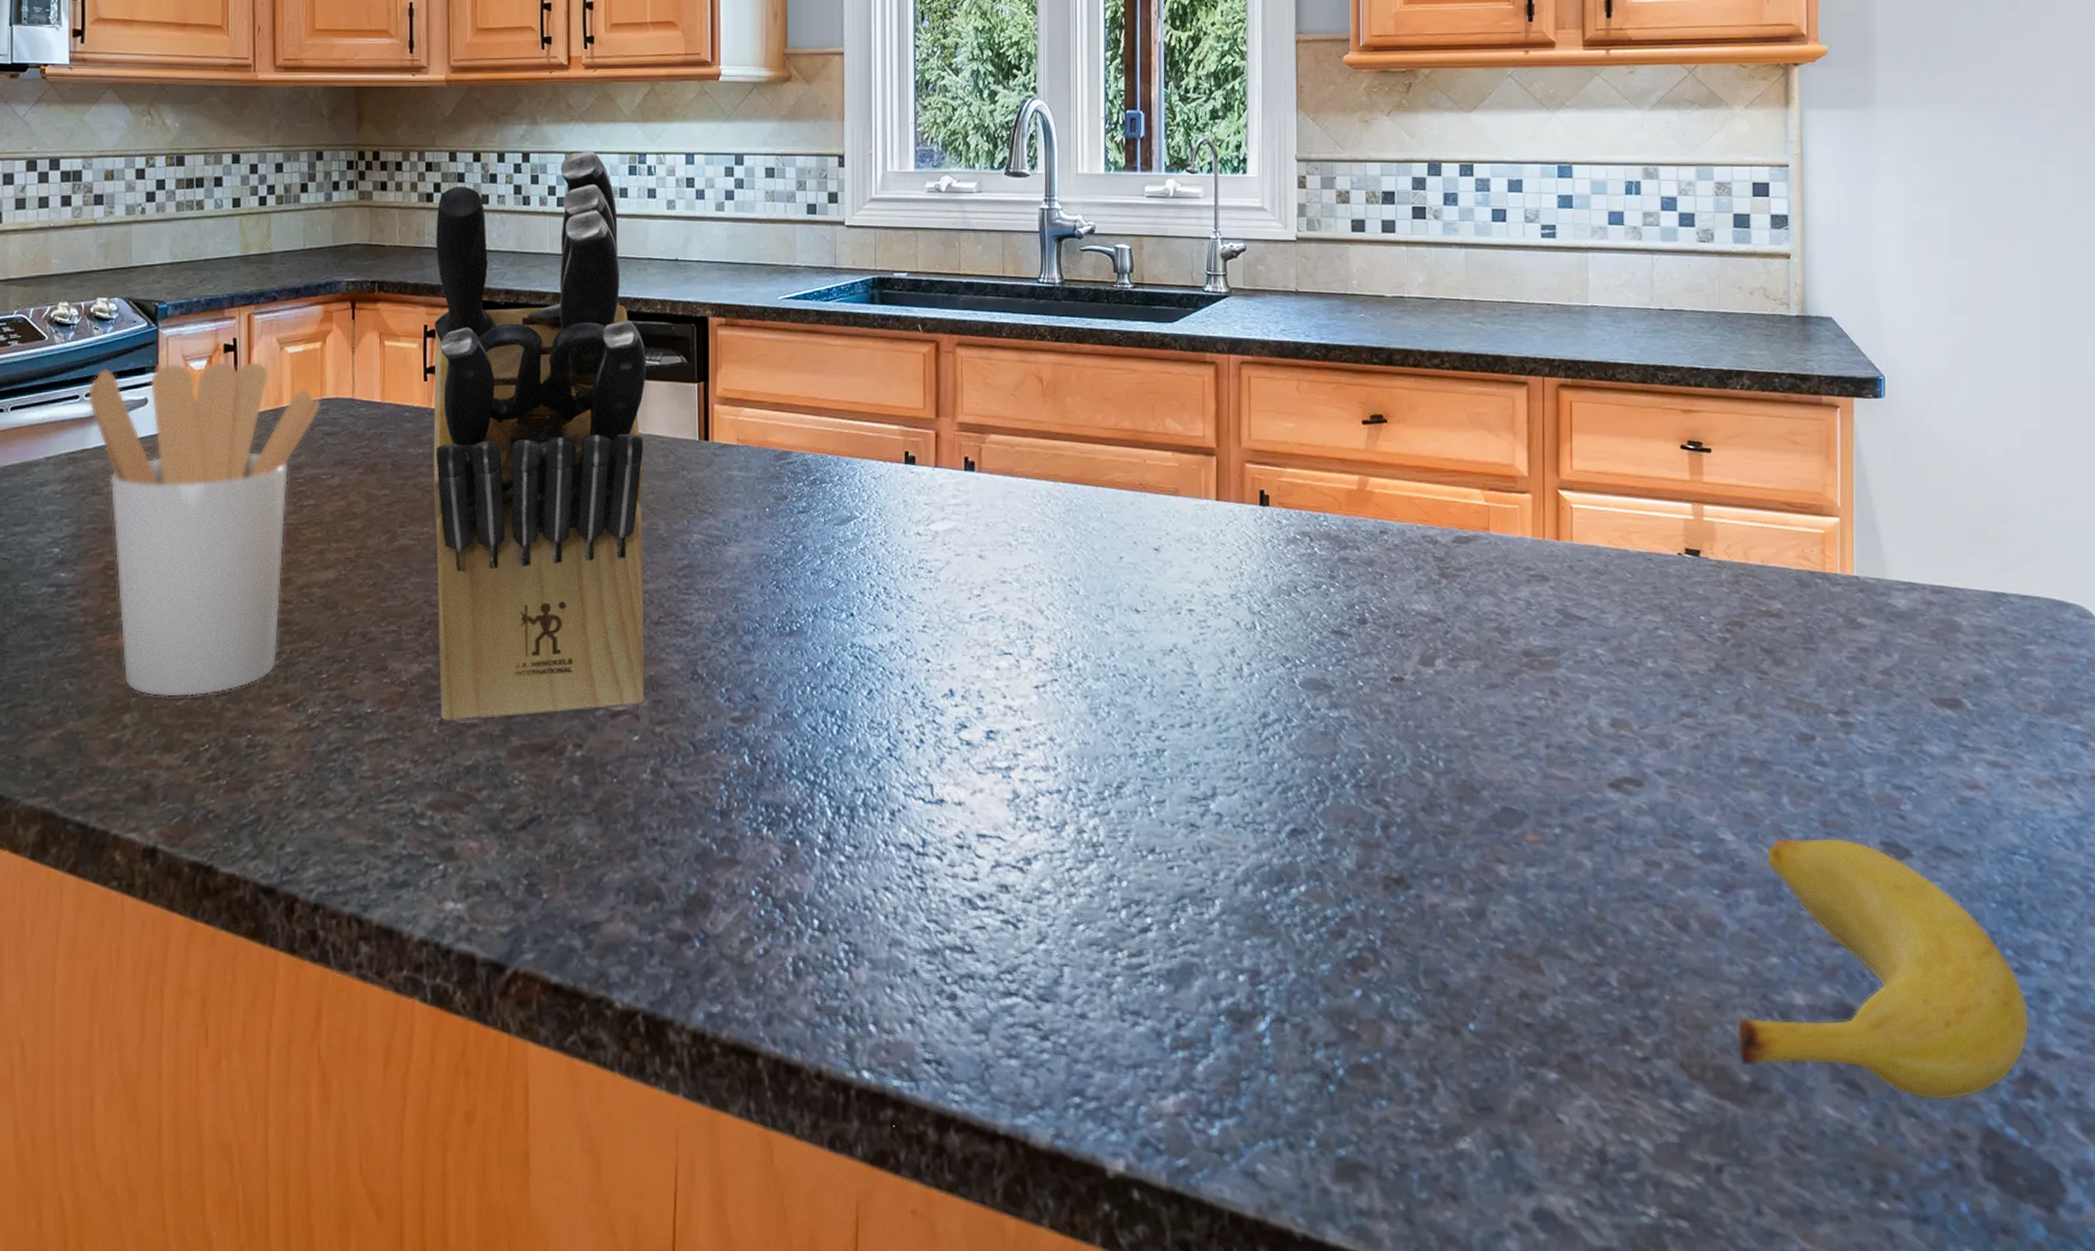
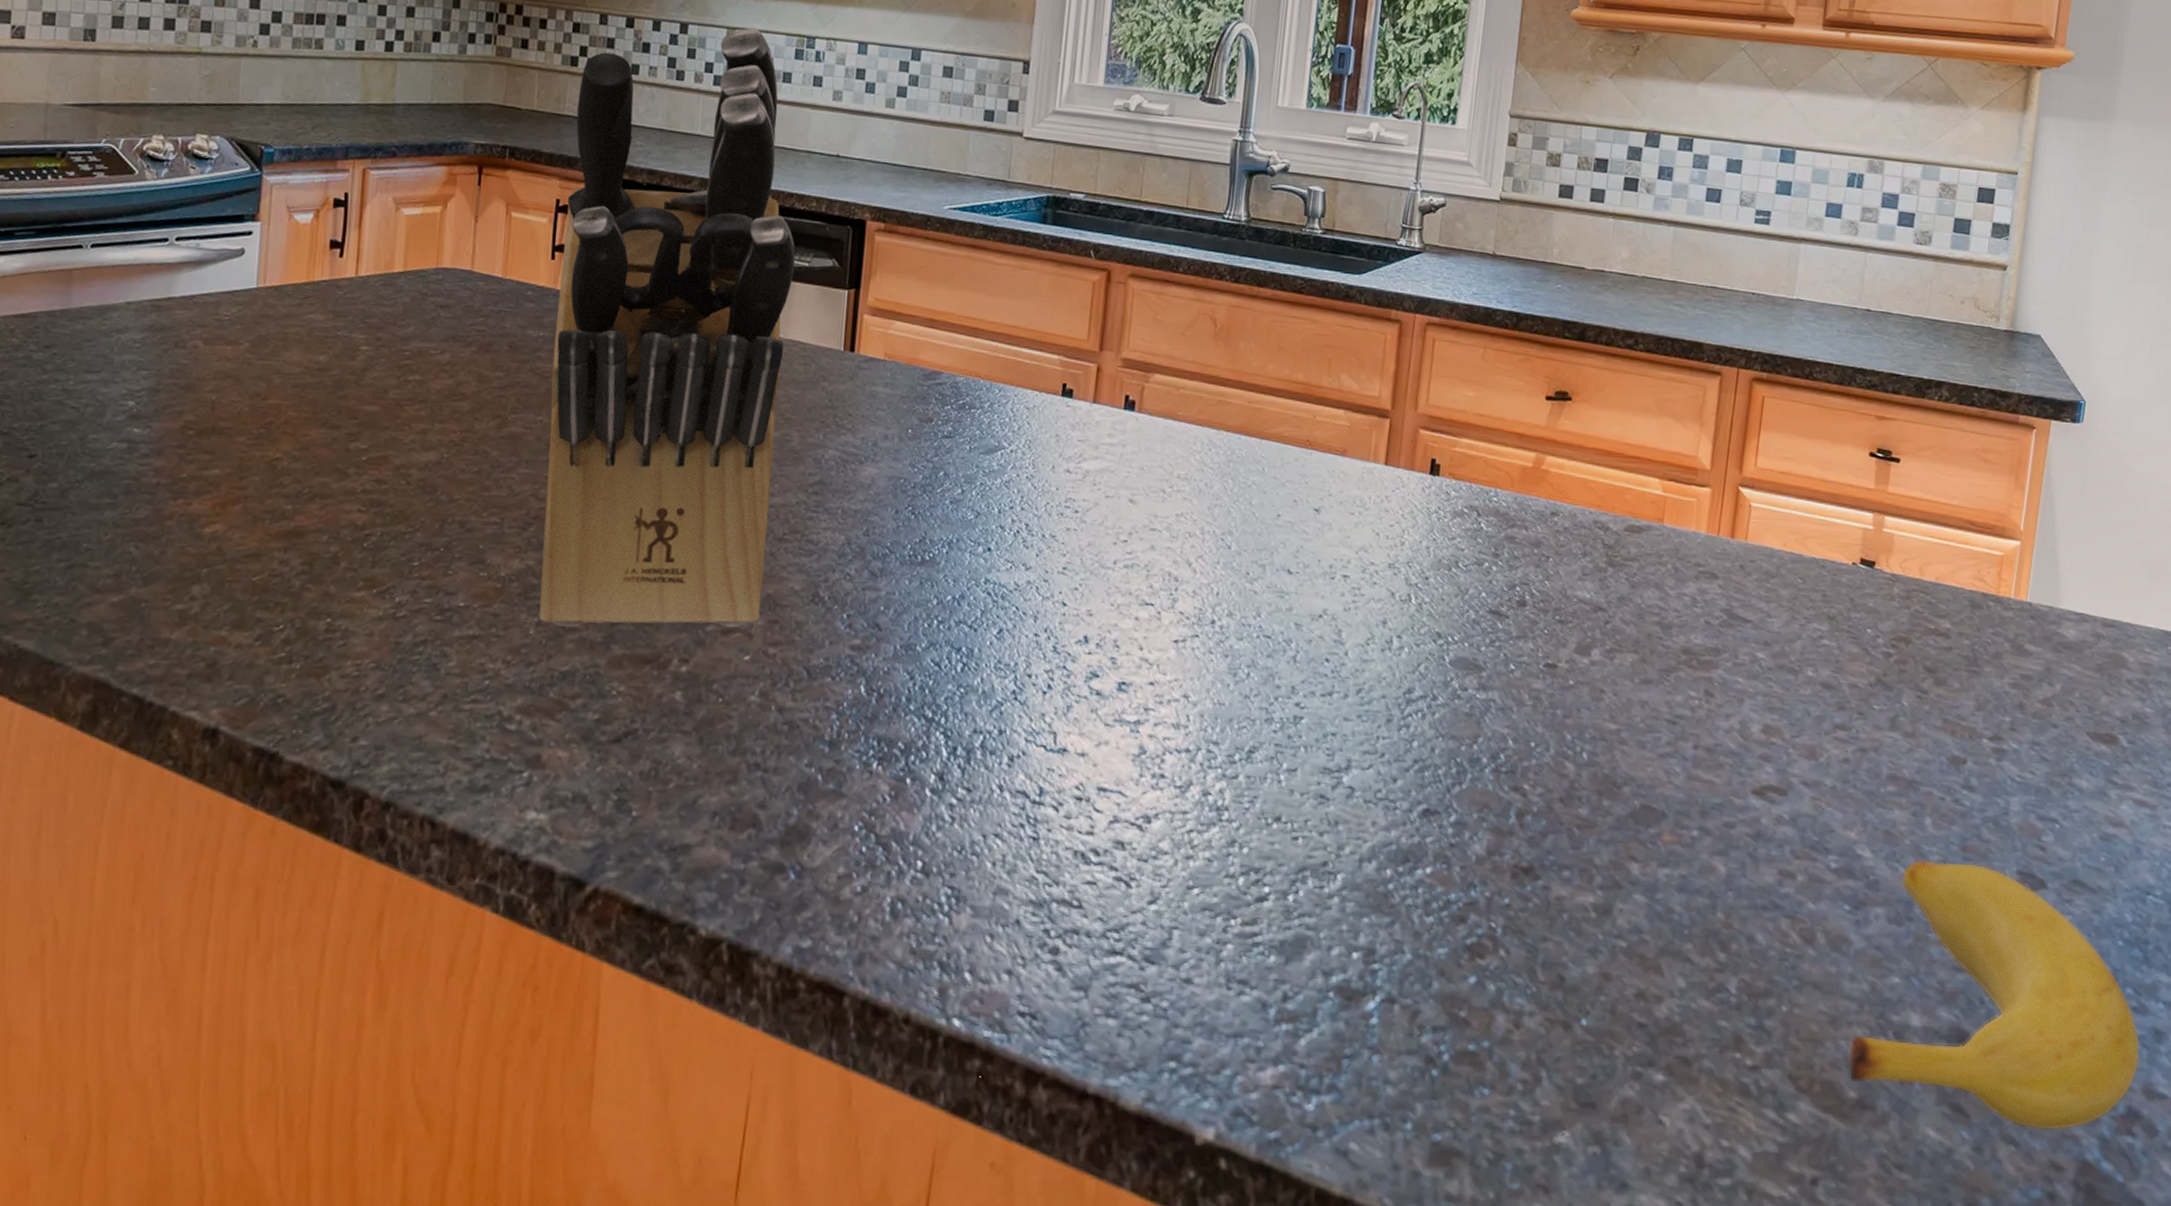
utensil holder: present [87,360,323,698] -> none [177,211,438,573]

